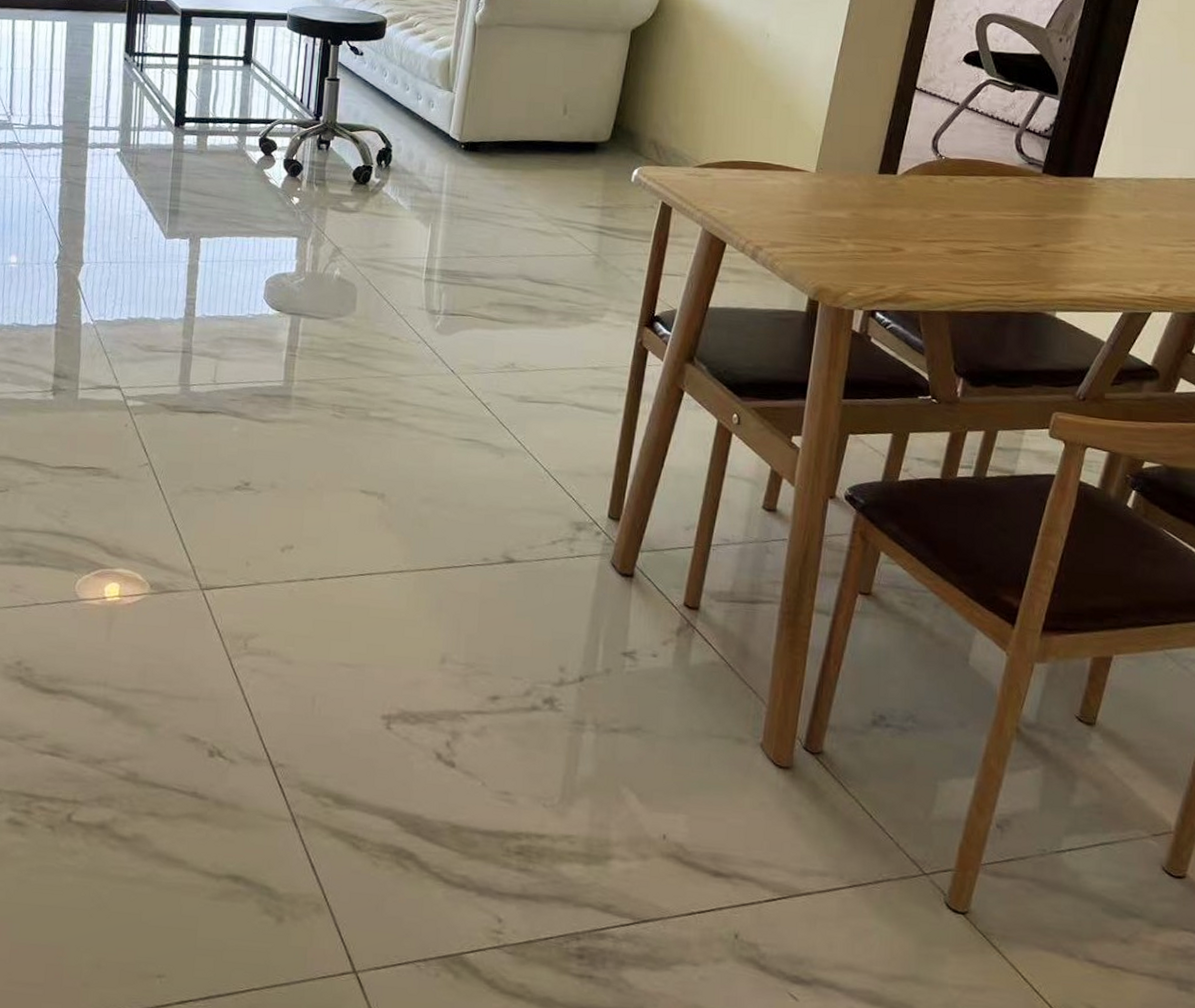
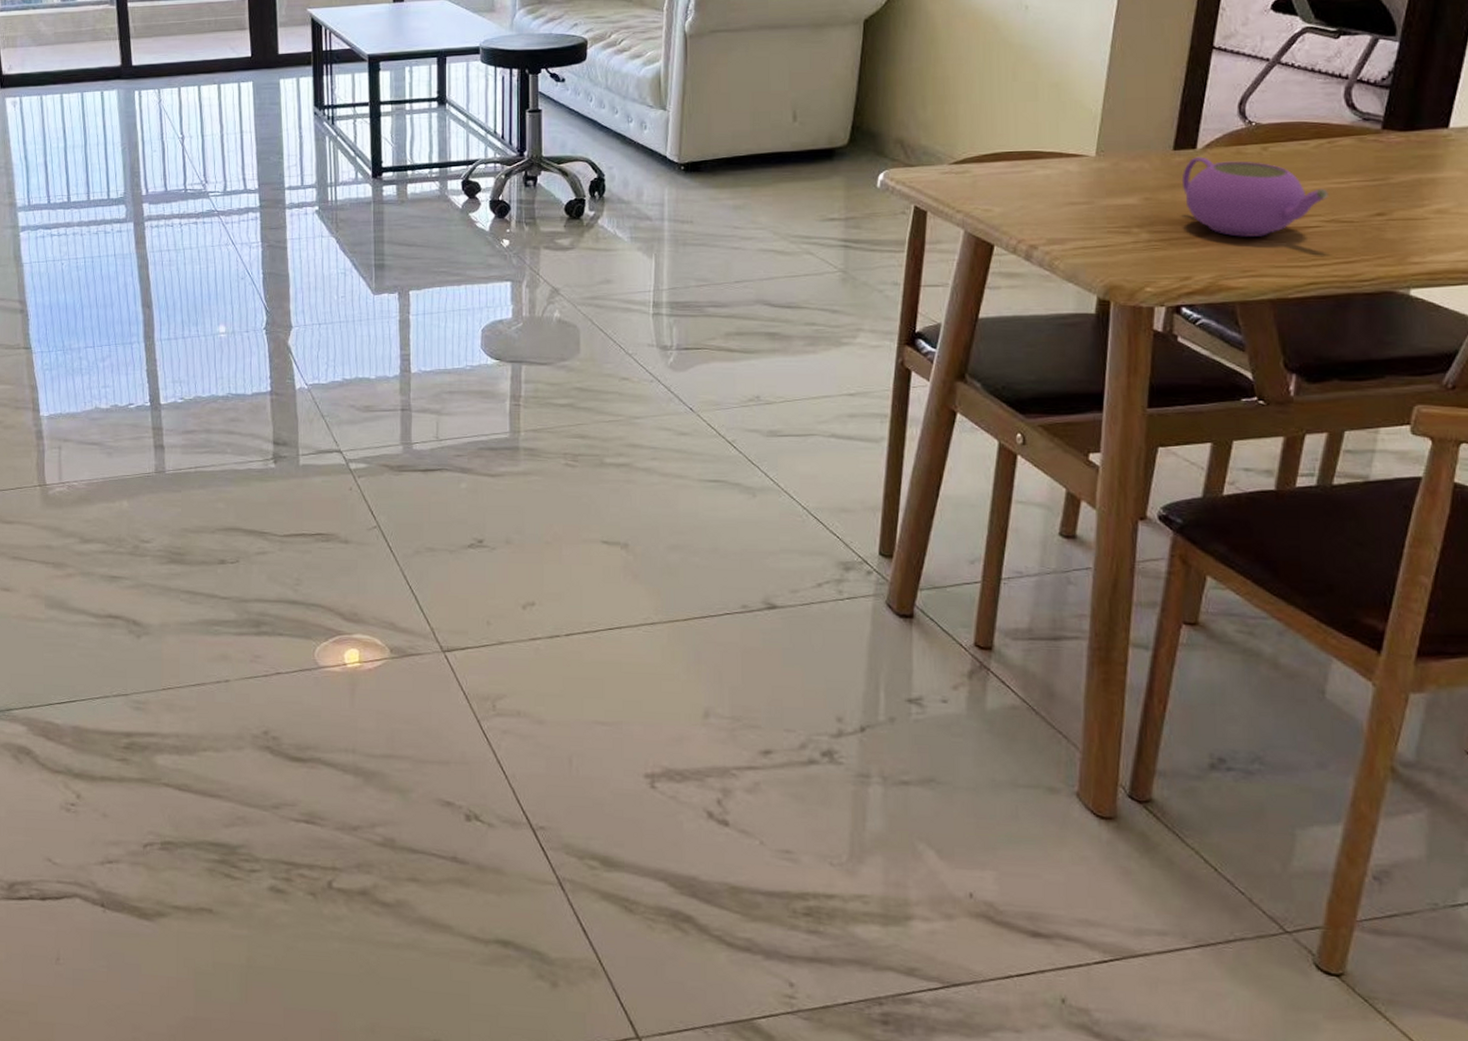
teapot: none [883,181,998,256] -> present [1181,156,1328,237]

